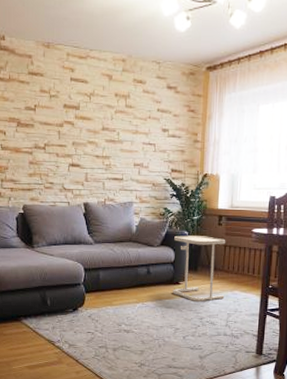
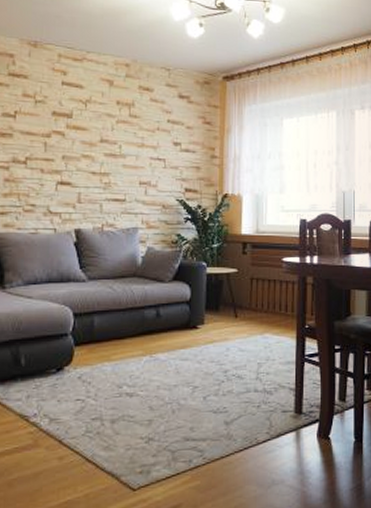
side table: present [173,235,226,302] -> none [189,267,253,350]

